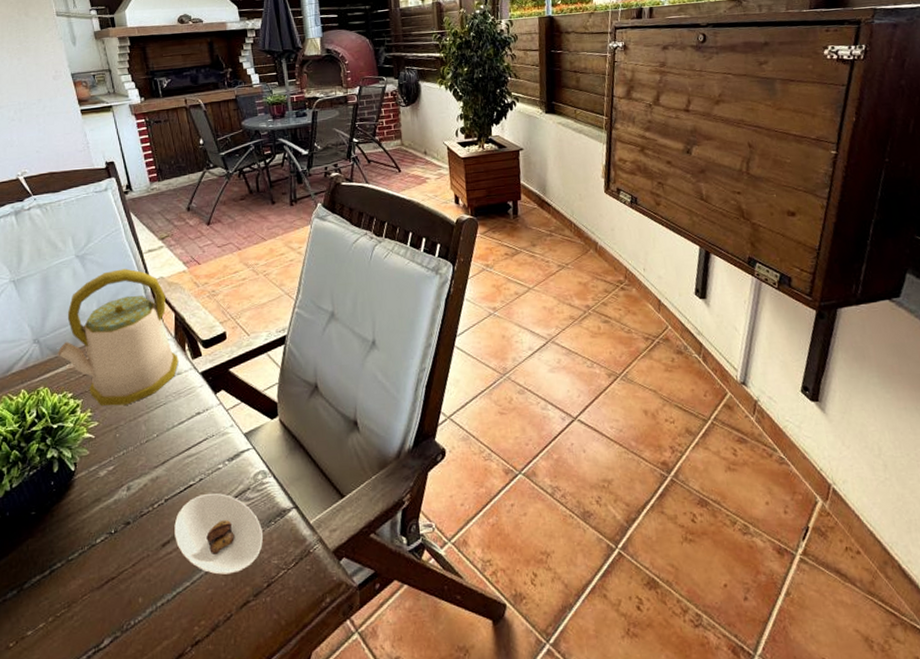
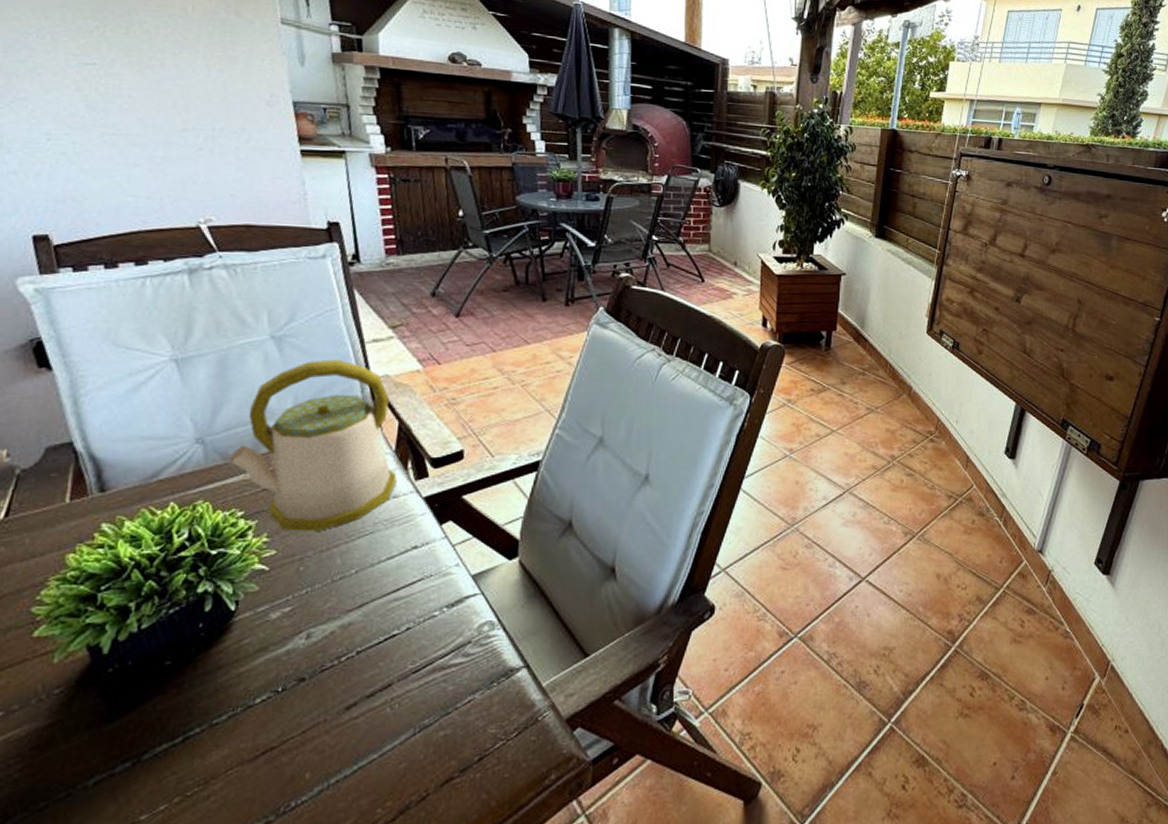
saucer: present [174,493,263,575] -> none [364,645,481,745]

